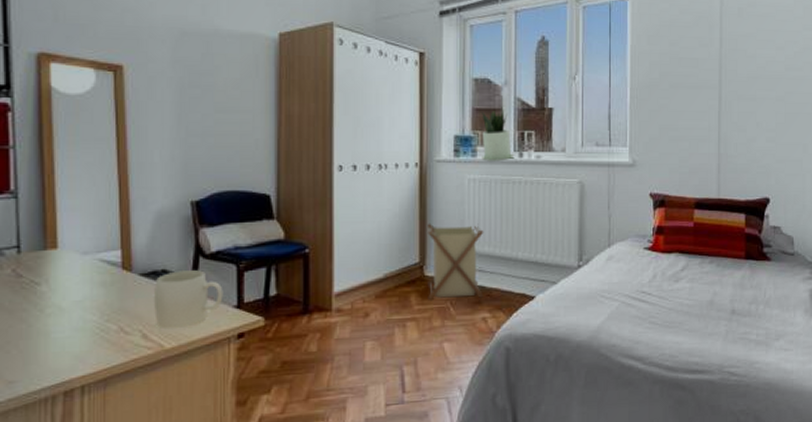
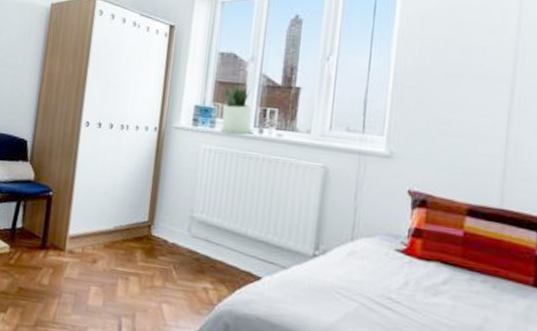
laundry basket: present [428,223,484,301] -> none [152,185,215,268]

